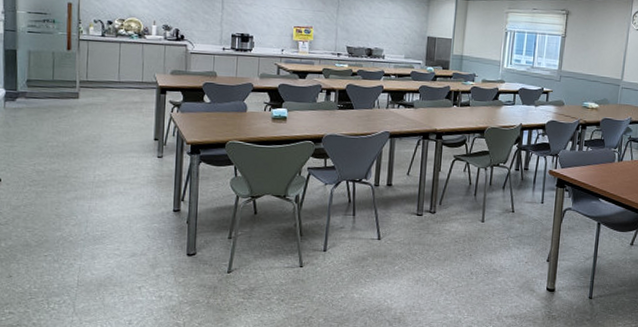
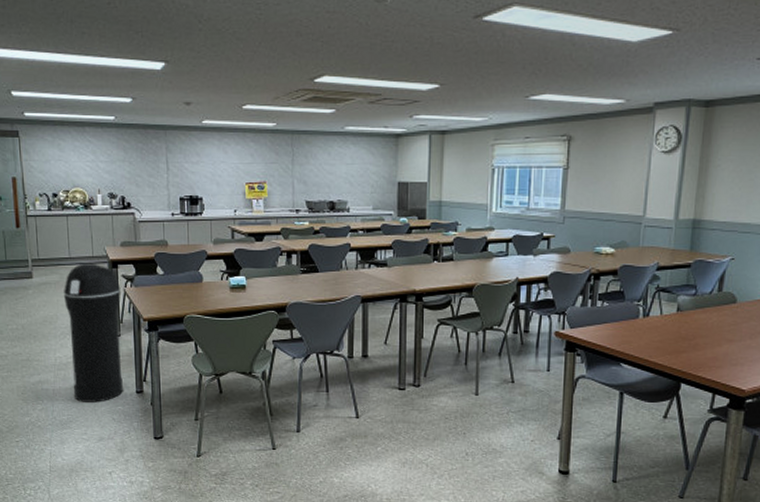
trash can: none [109,87,167,220] -> present [64,263,123,403]

